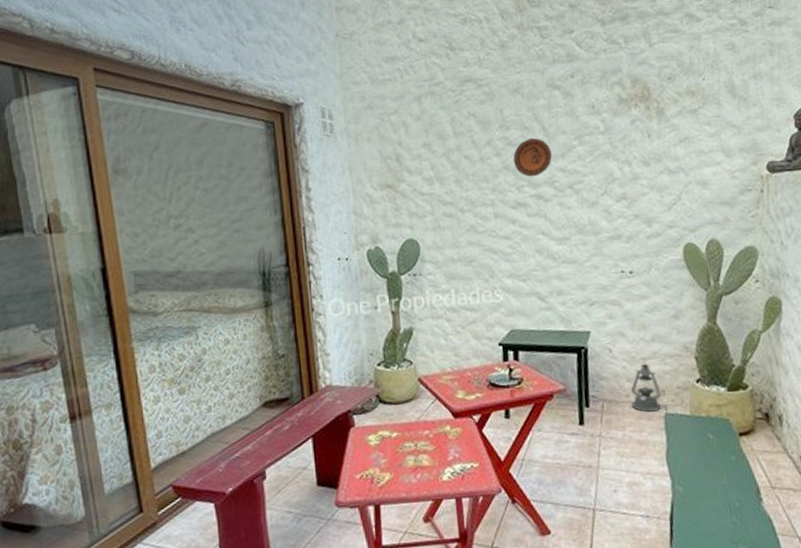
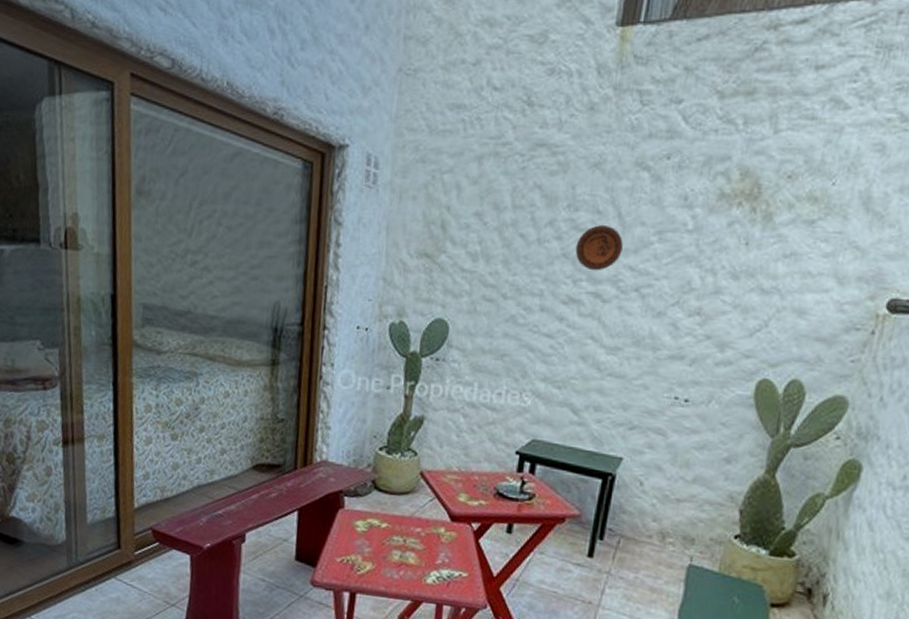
lantern: present [629,361,662,412] -> none [652,502,690,560]

